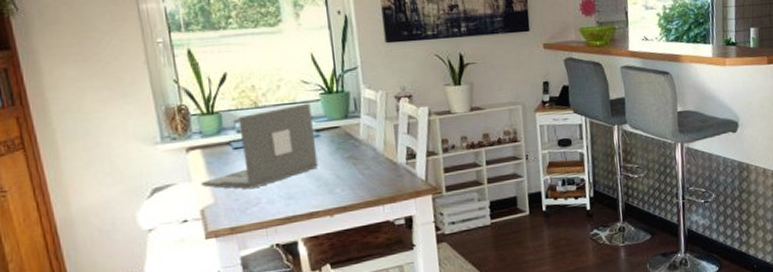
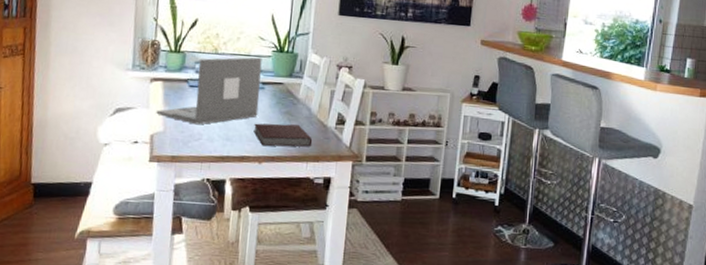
notebook: none [316,168,385,198] -> present [253,123,313,147]

